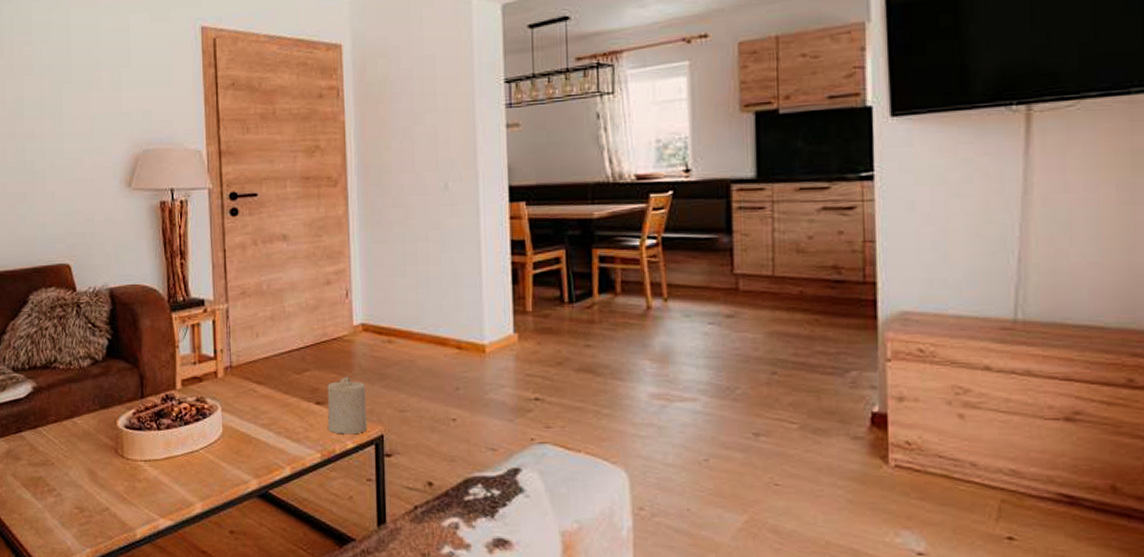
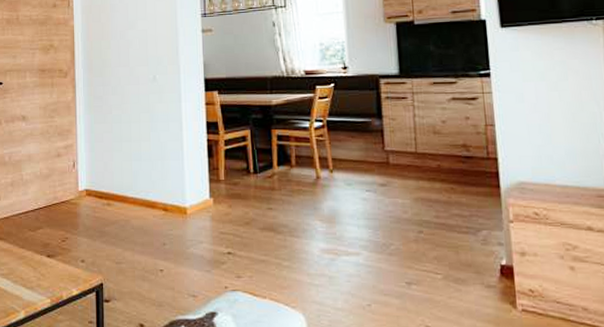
candle: present [327,376,368,435] -> none [56,233,90,283]

